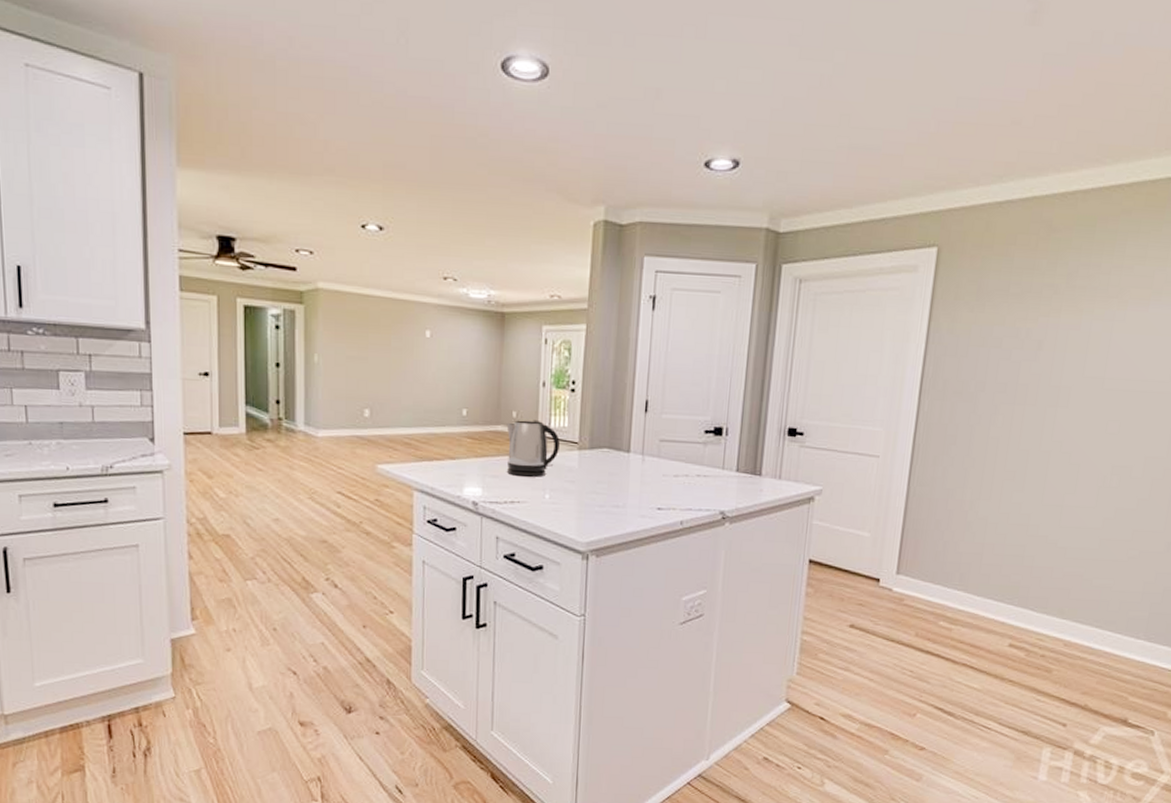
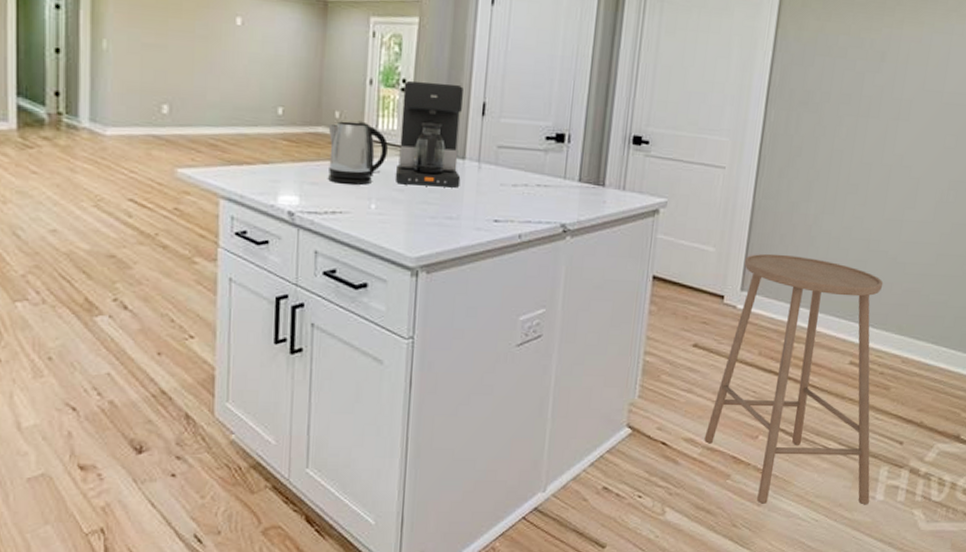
coffee maker: none [567,383,627,479] -> present [396,81,463,188]
stool: none [862,538,1044,784] -> present [704,253,884,504]

